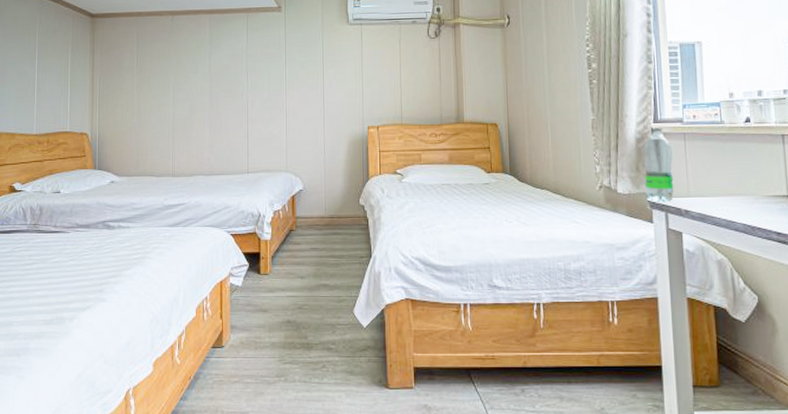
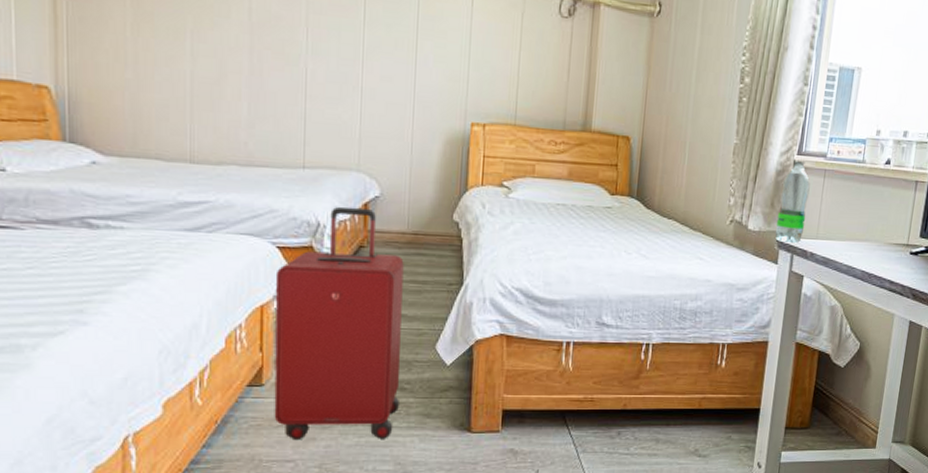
suitcase: none [230,199,328,395] -> present [274,206,404,441]

